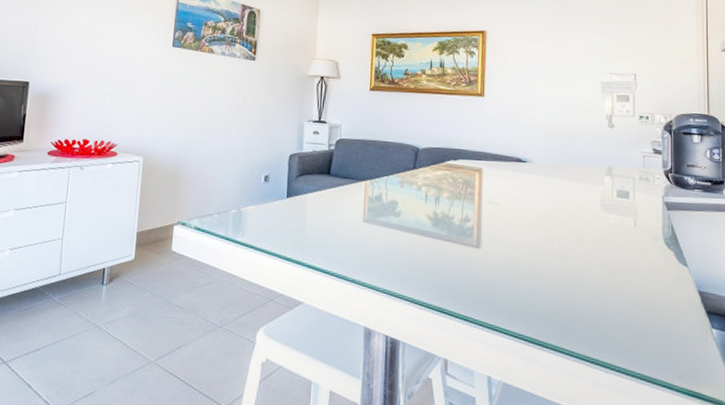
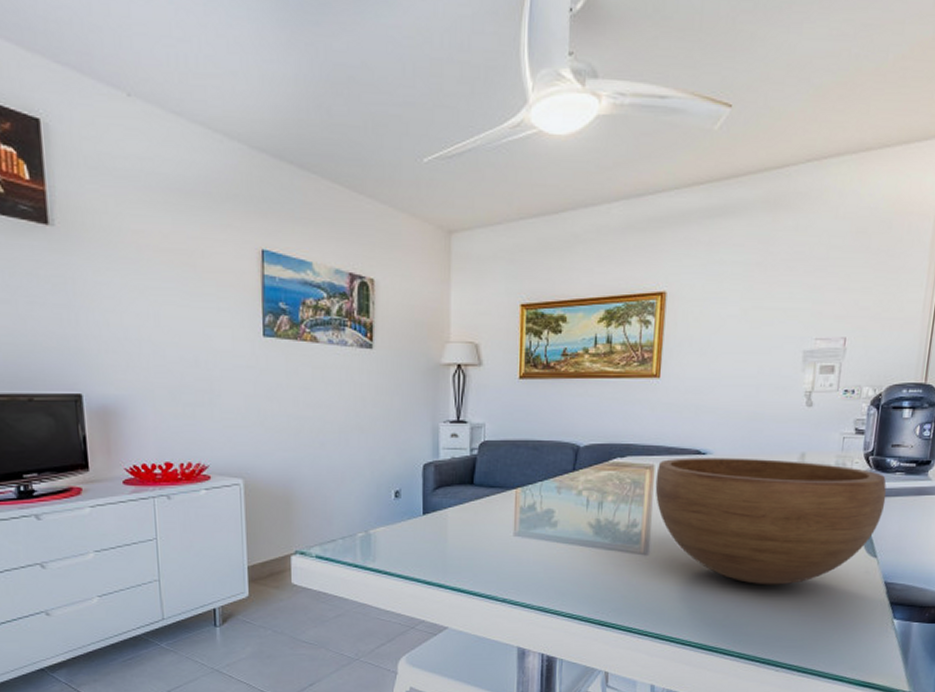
bowl: none [484,164,689,286] -> present [655,458,887,585]

